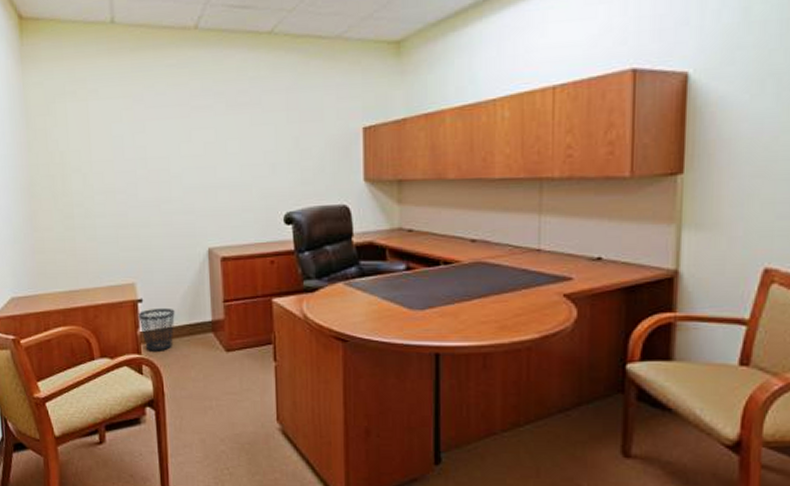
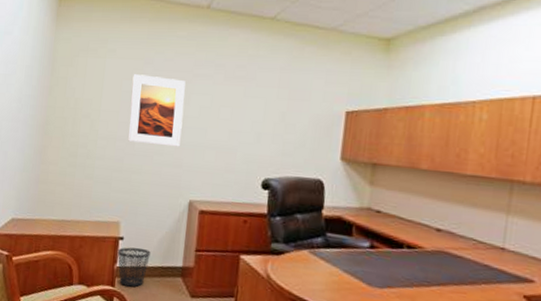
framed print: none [122,114,188,193] -> present [127,74,186,147]

